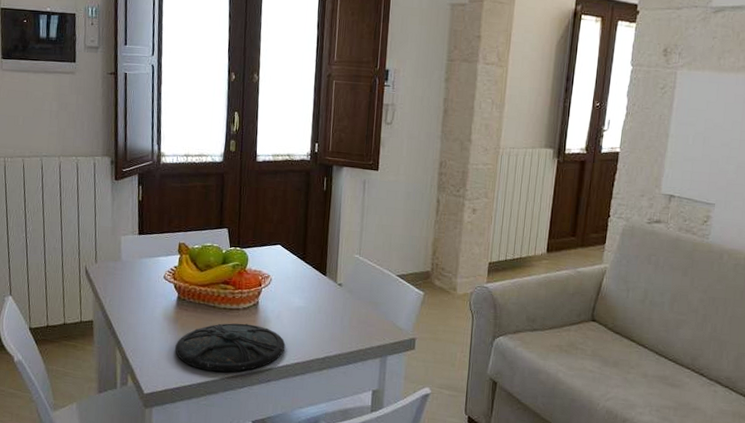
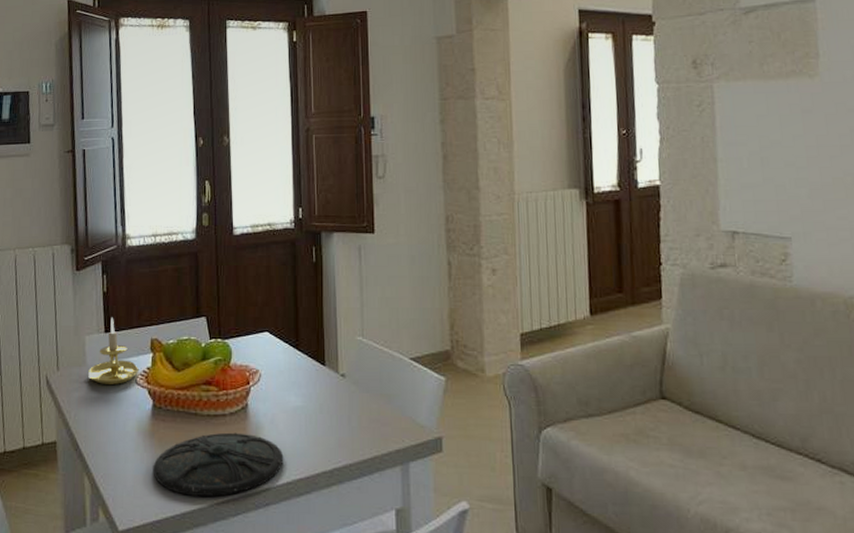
candle holder: none [123,222,167,279] -> present [88,317,139,386]

